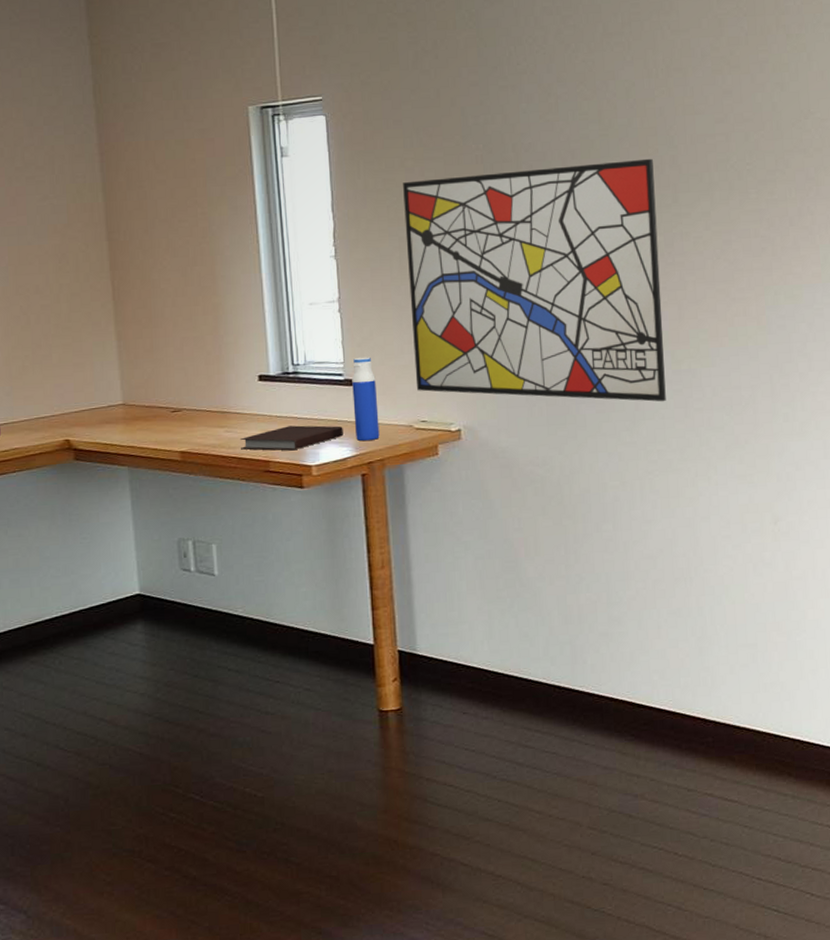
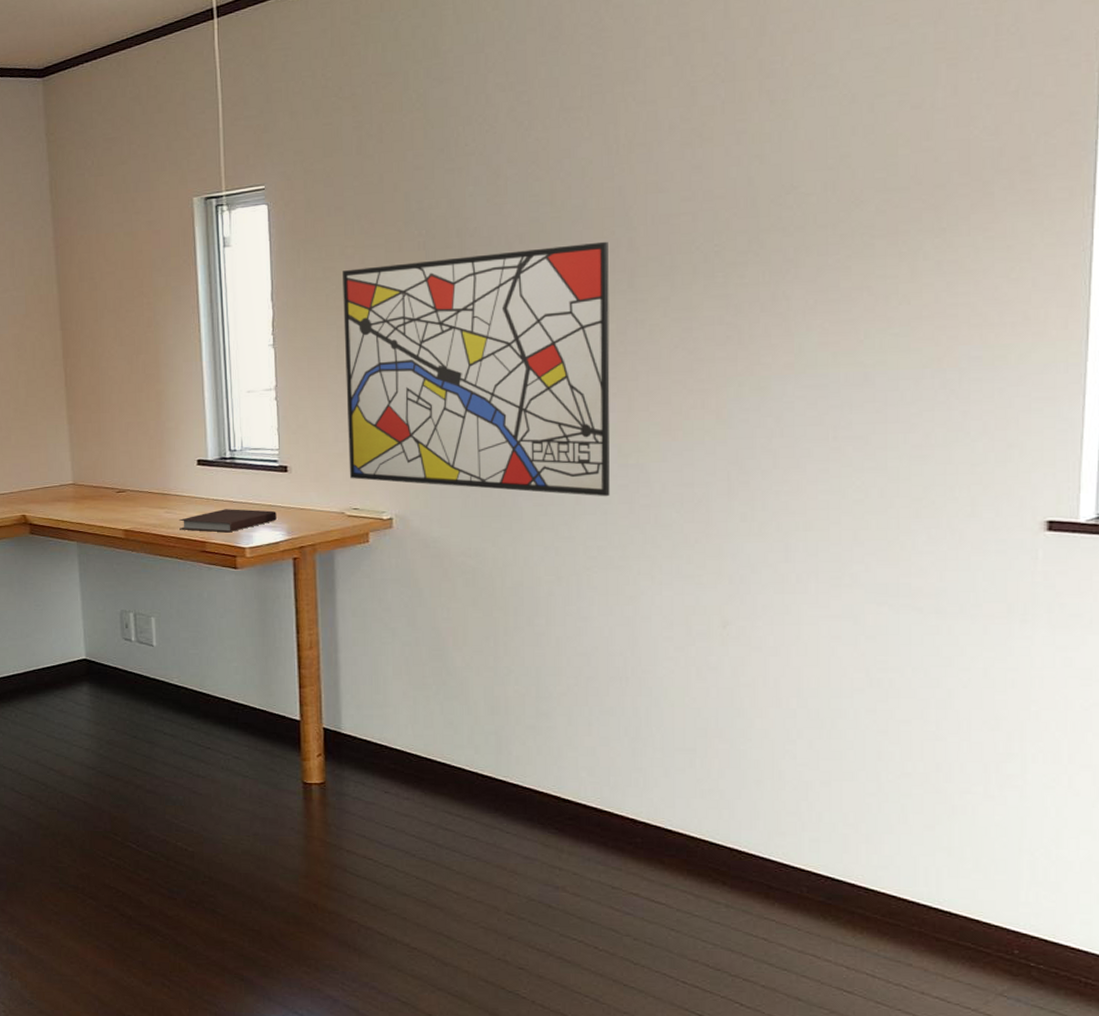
water bottle: present [352,357,380,441] -> none [286,444,312,527]

